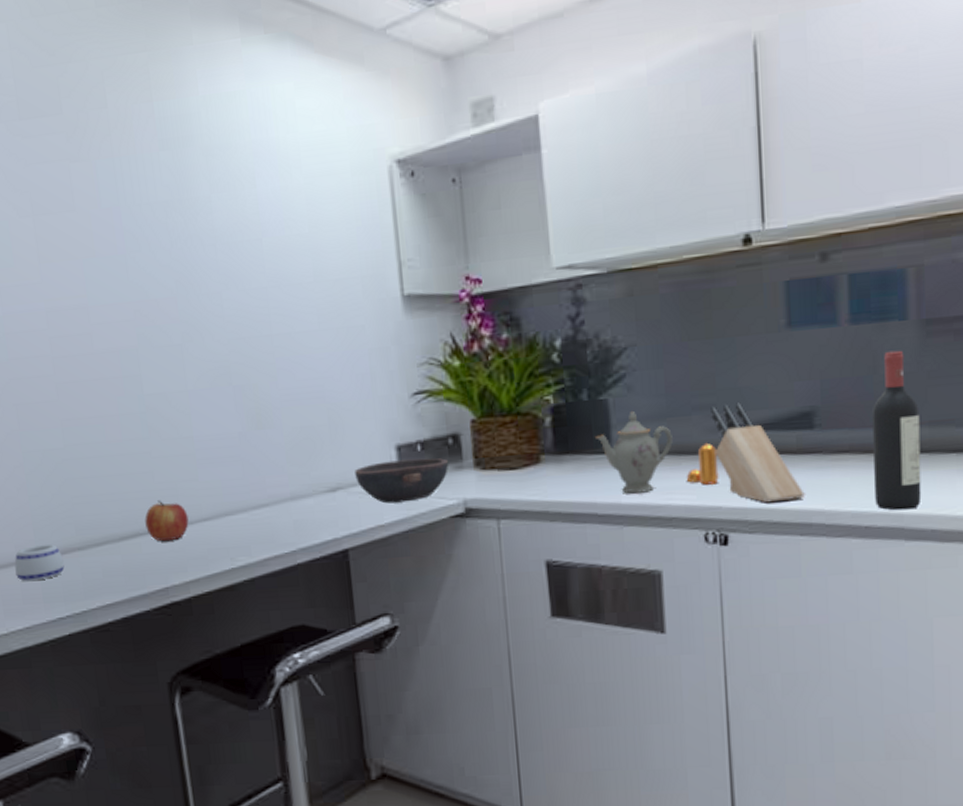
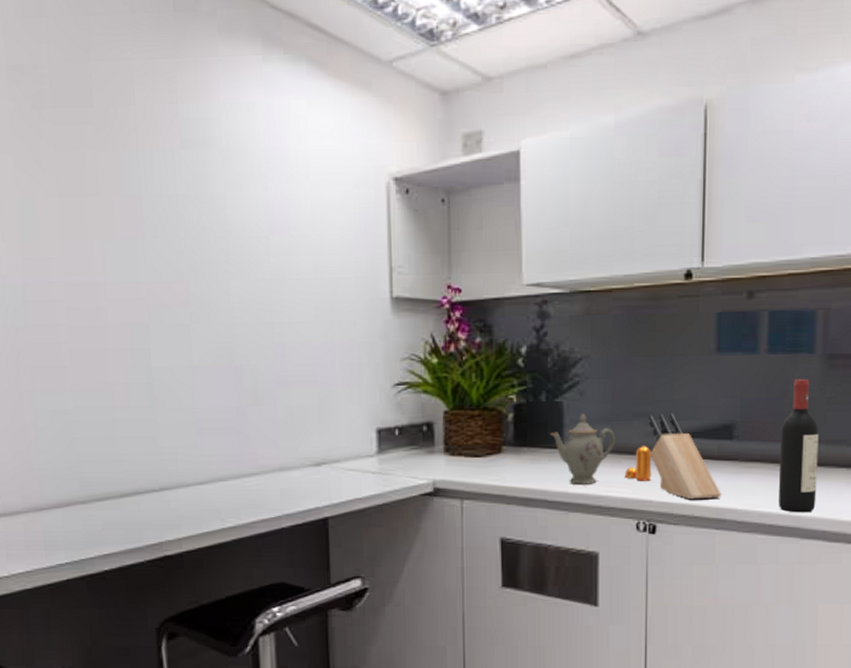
mug: present [14,544,65,582] -> none [19,497,67,530]
apple: present [144,500,189,542] -> none [145,463,185,501]
bowl: present [355,458,448,504] -> none [339,442,421,479]

